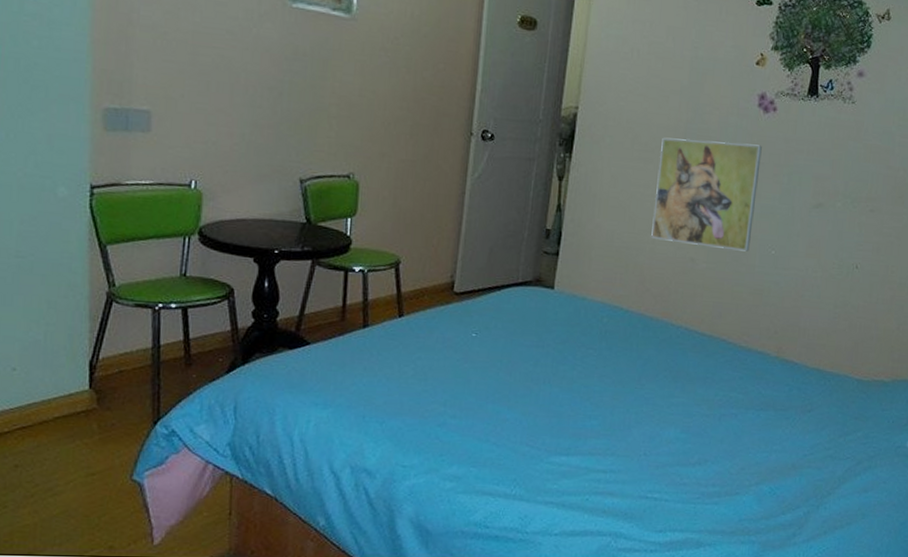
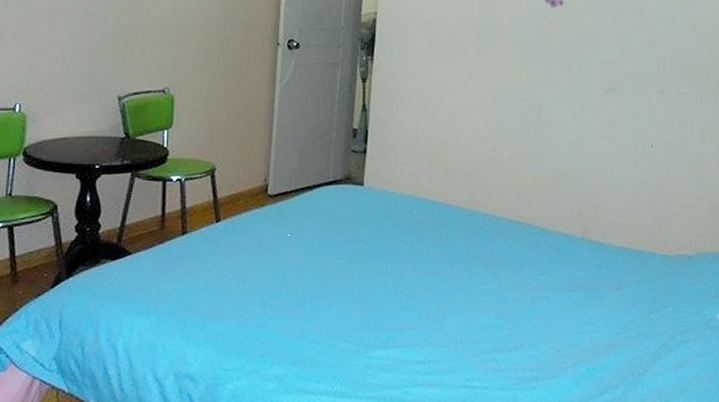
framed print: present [651,137,762,252] -> none [453,35,552,138]

